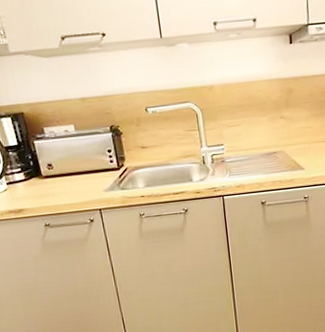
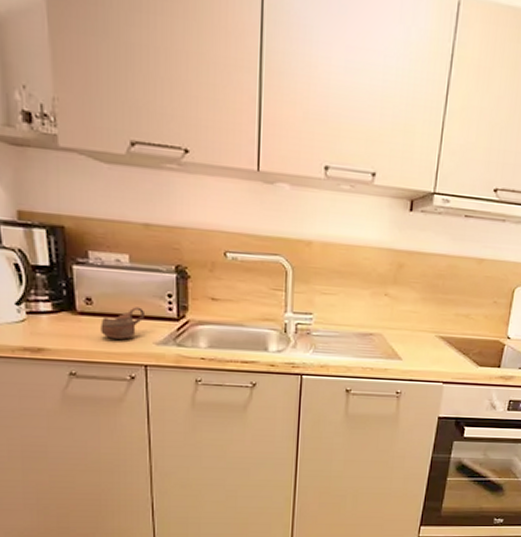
cup: none [61,164,93,193] -> present [100,307,144,340]

